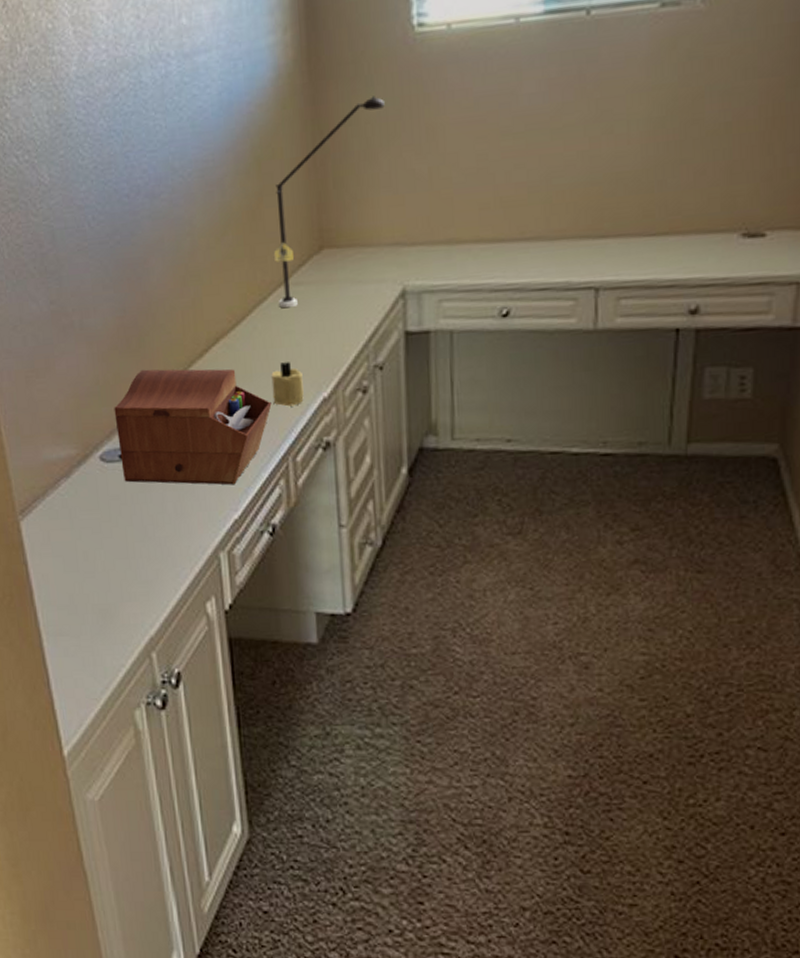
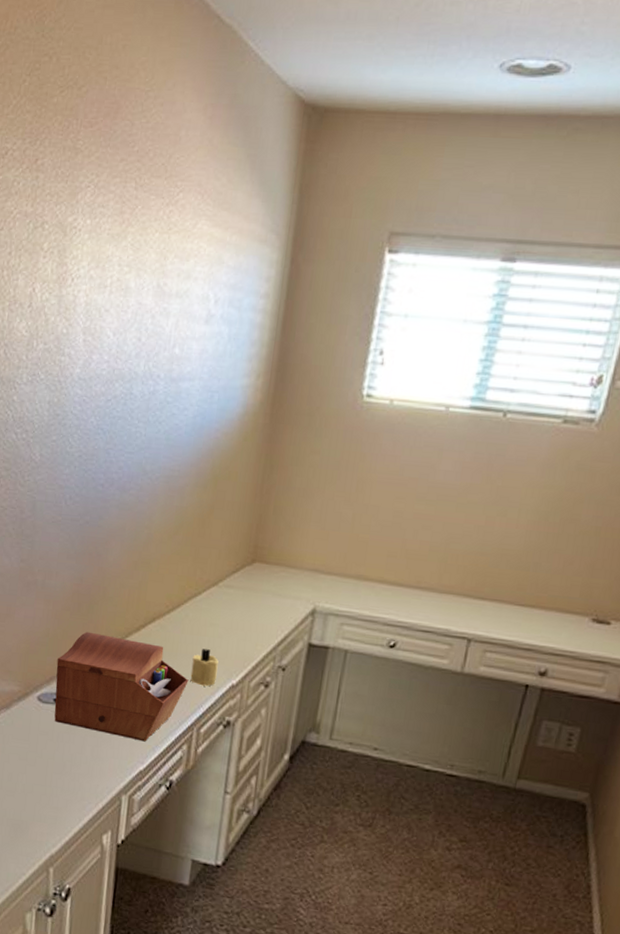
desk lamp: present [274,96,385,309] -> none [210,446,328,606]

